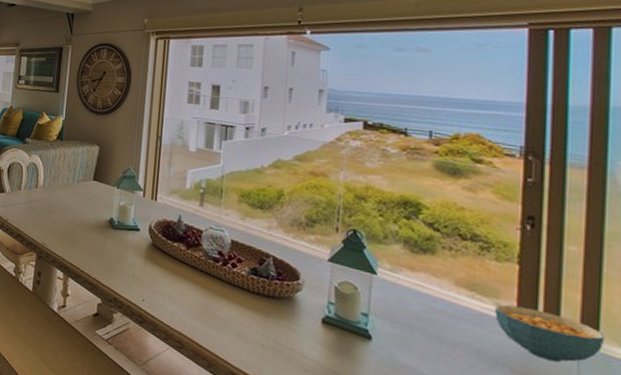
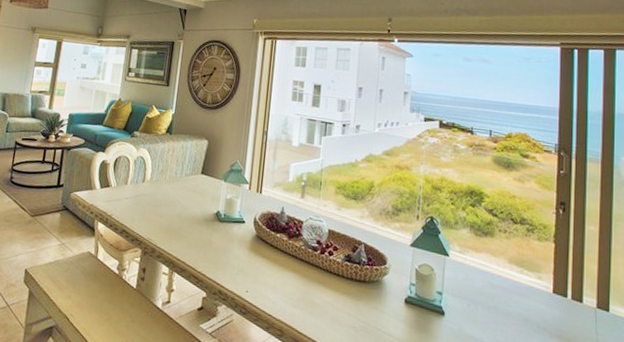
cereal bowl: present [495,304,605,362] -> none [538,277,614,323]

